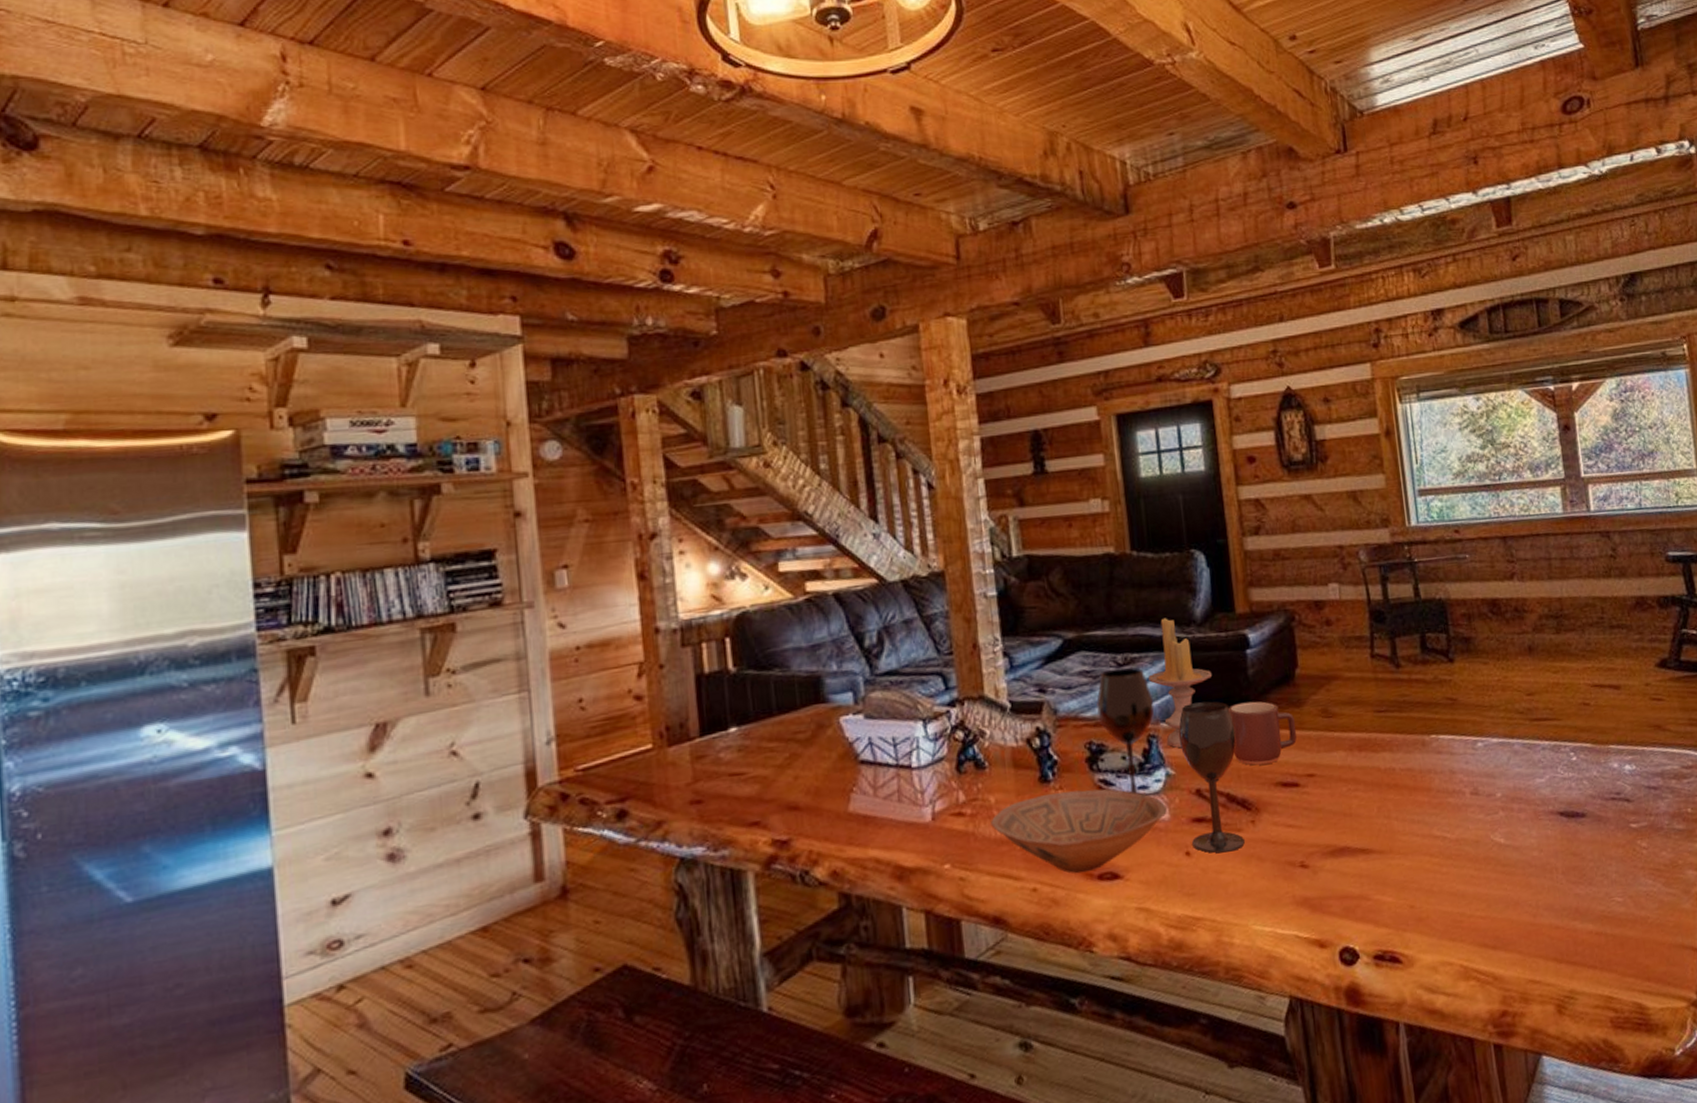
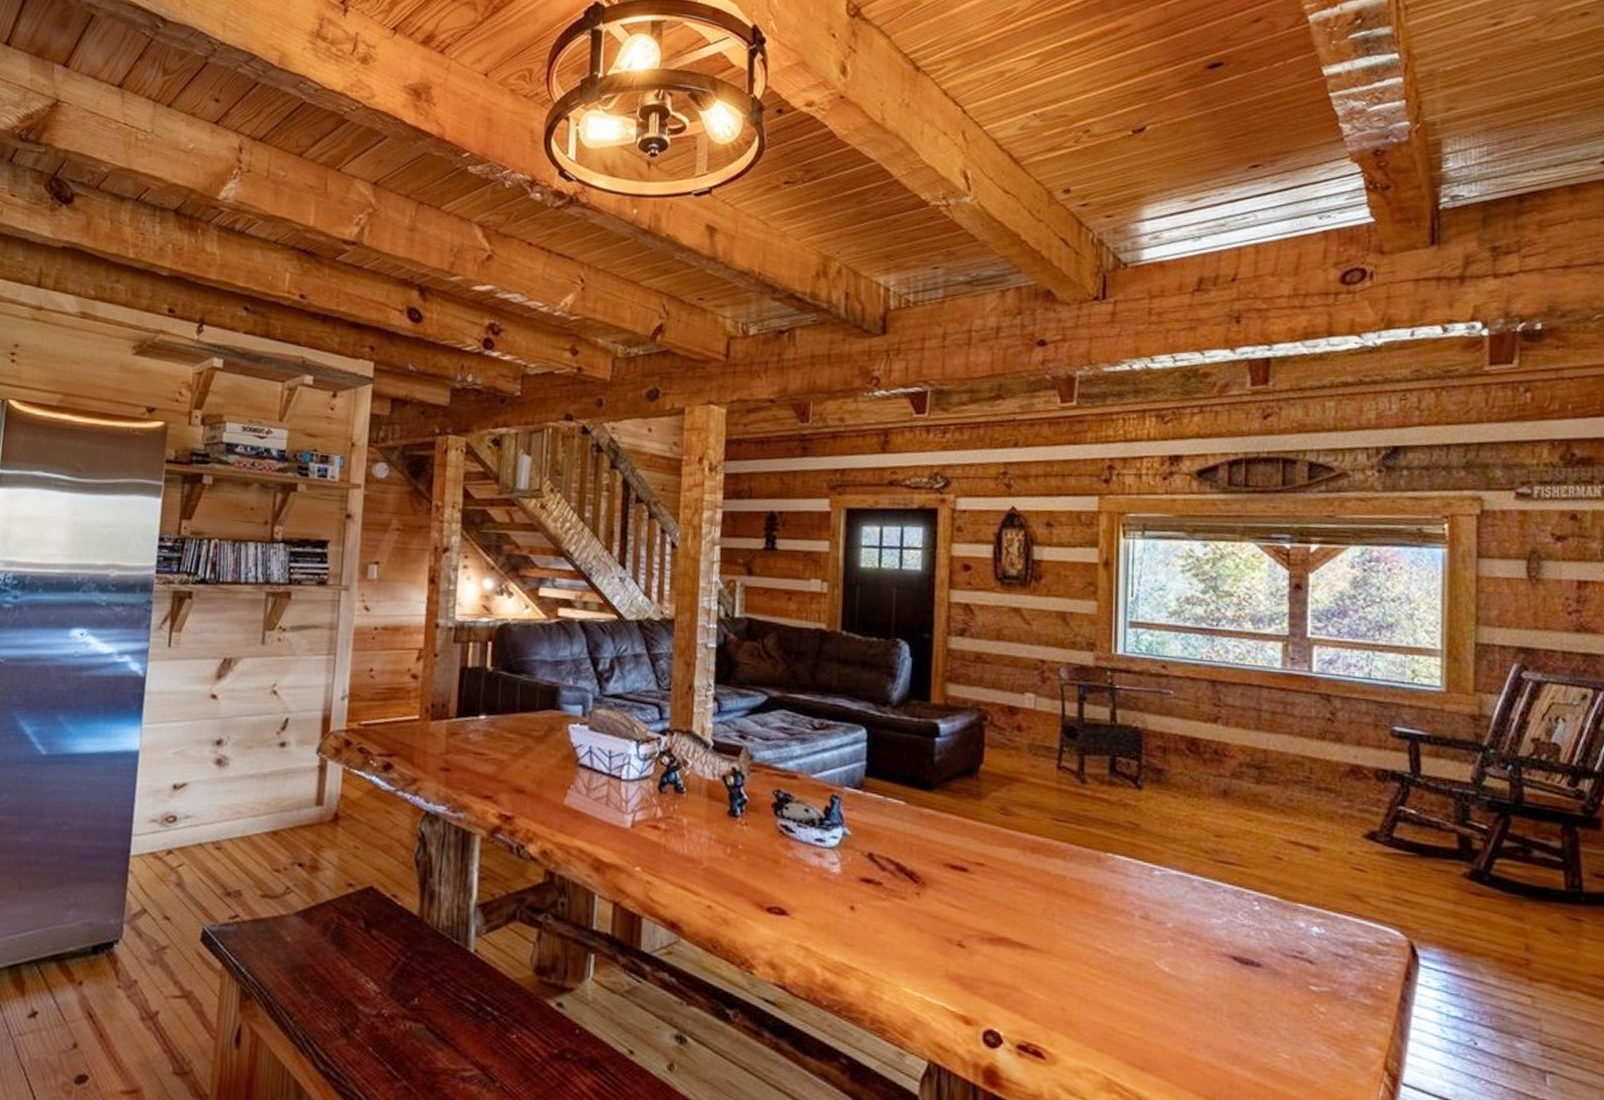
bowl: present [991,789,1167,873] -> none [681,827,839,903]
wineglass: present [1096,667,1155,794] -> none [788,730,842,845]
candle: present [1148,618,1213,748] -> none [840,695,900,813]
wine glass: present [1178,701,1245,853] -> none [858,775,914,916]
mug: present [1227,701,1297,766] -> none [909,784,973,845]

